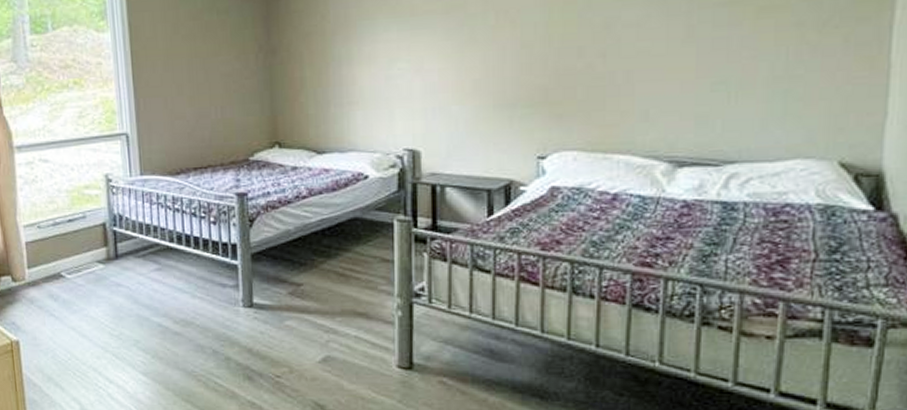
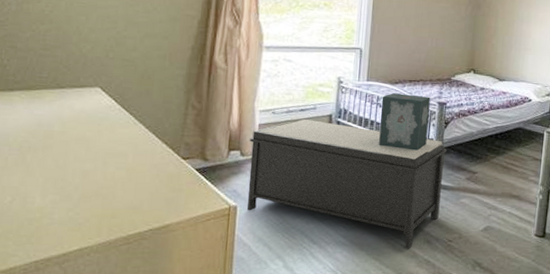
bench: none [19,232,259,387] -> present [247,119,447,249]
decorative box: none [164,186,228,261] -> present [379,93,430,151]

